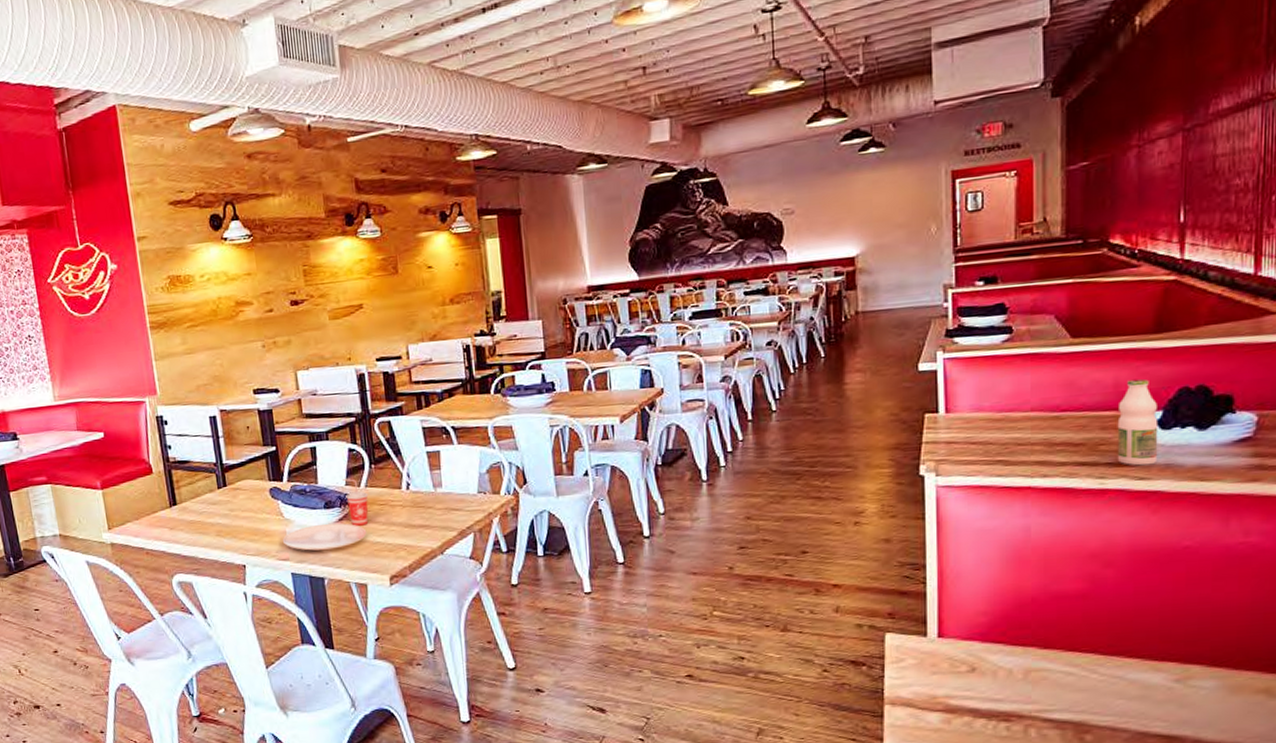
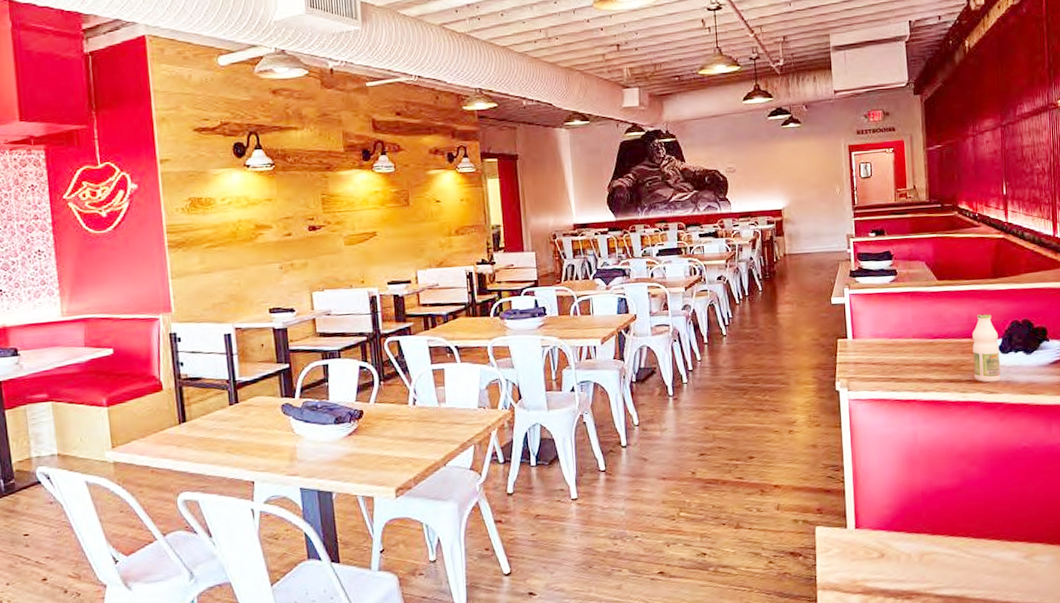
plate: present [282,523,367,551] -> none [292,438,375,466]
beverage cup: present [342,478,369,526] -> none [353,394,377,441]

